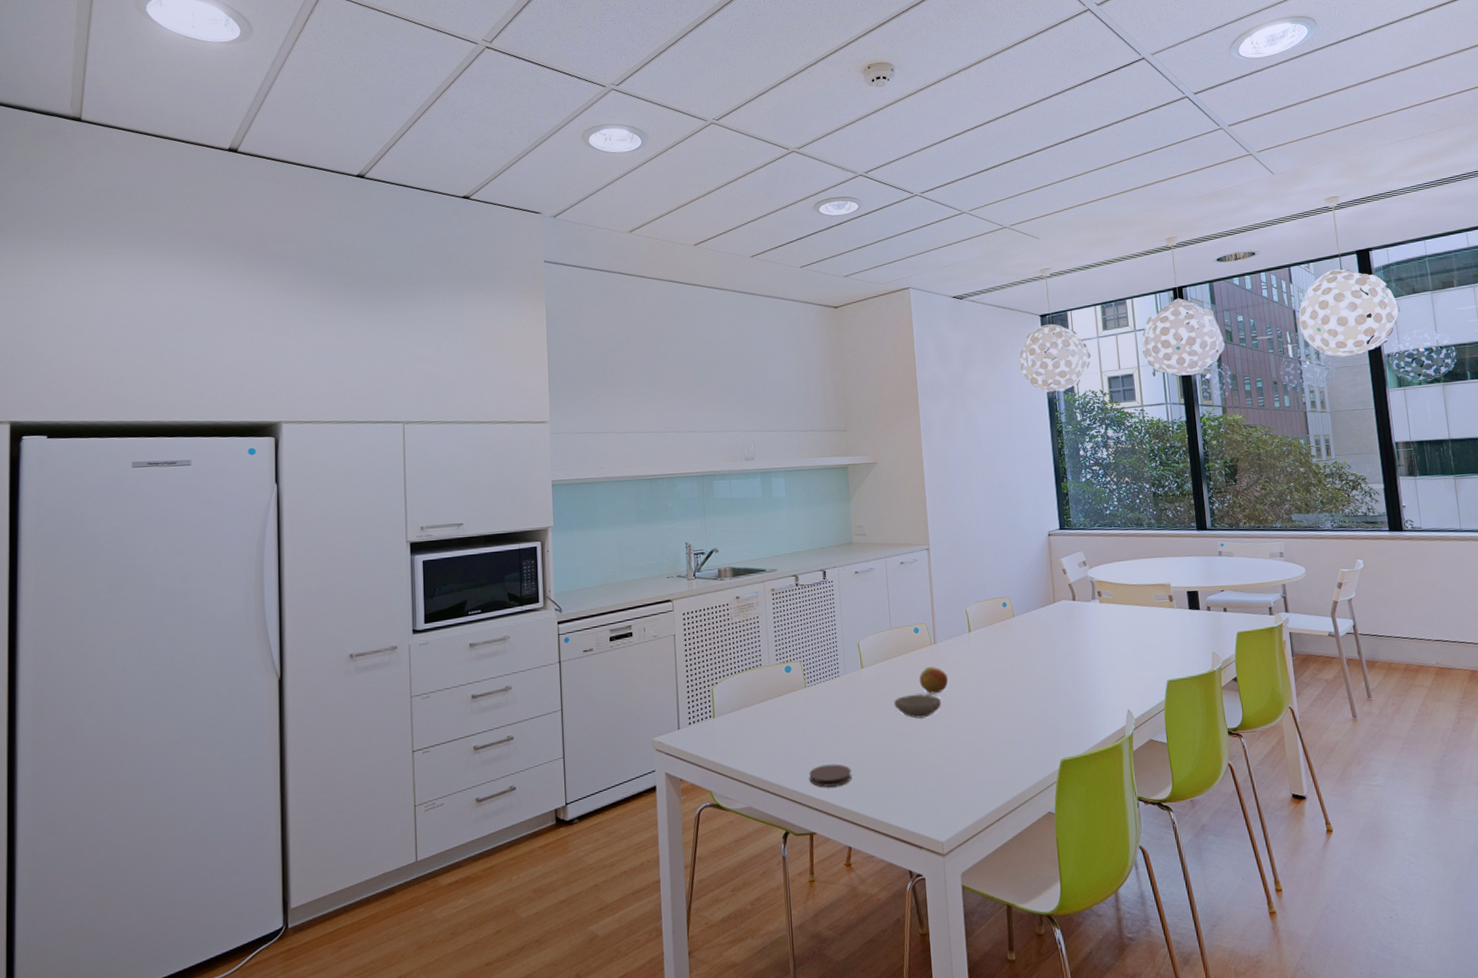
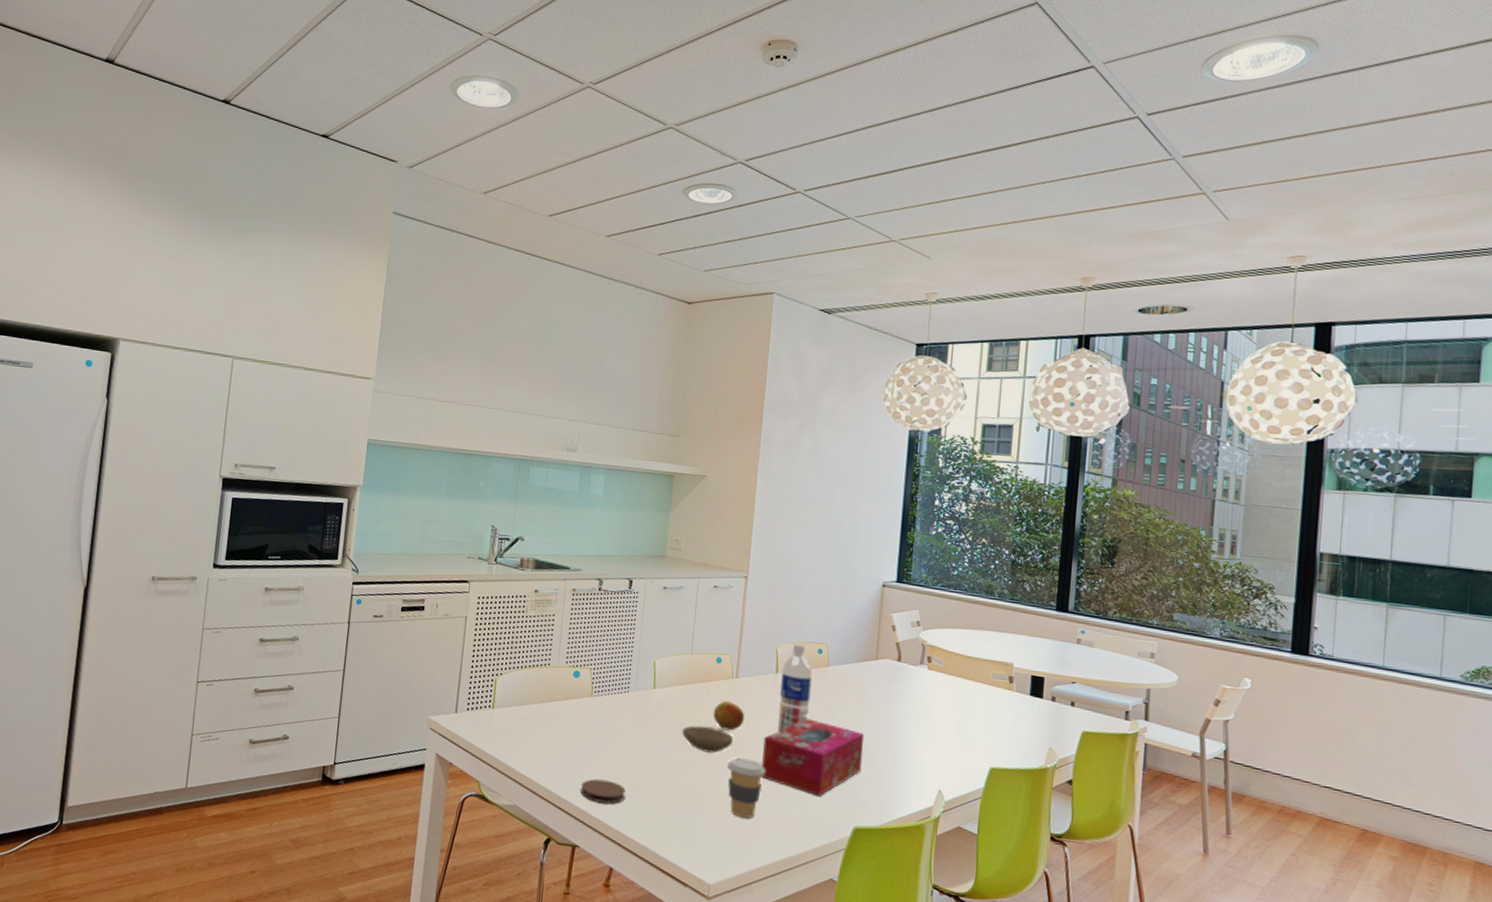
coffee cup: none [940,716,975,773] -> present [727,758,766,819]
tissue box: none [968,668,1059,738] -> present [761,718,864,796]
water bottle: none [974,602,1005,686] -> present [777,644,813,732]

